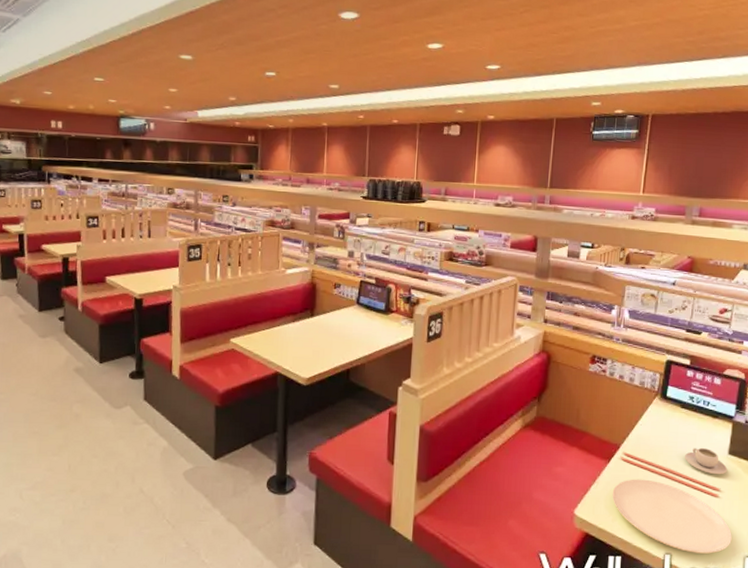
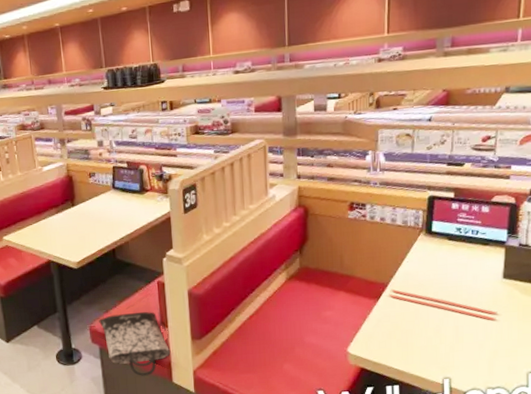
tote bag: none [320,442,393,517] -> present [99,311,171,376]
plate: present [612,479,732,554] -> none [384,312,513,375]
teacup: present [685,447,728,475] -> none [456,275,503,300]

